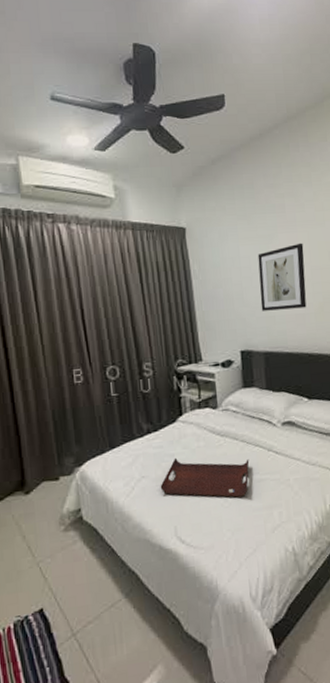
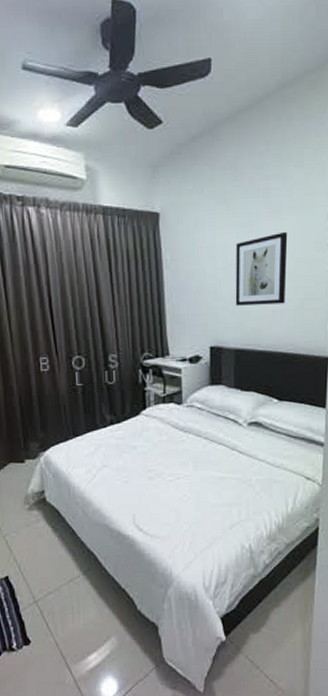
serving tray: present [160,457,250,498] -> none [120,449,212,494]

